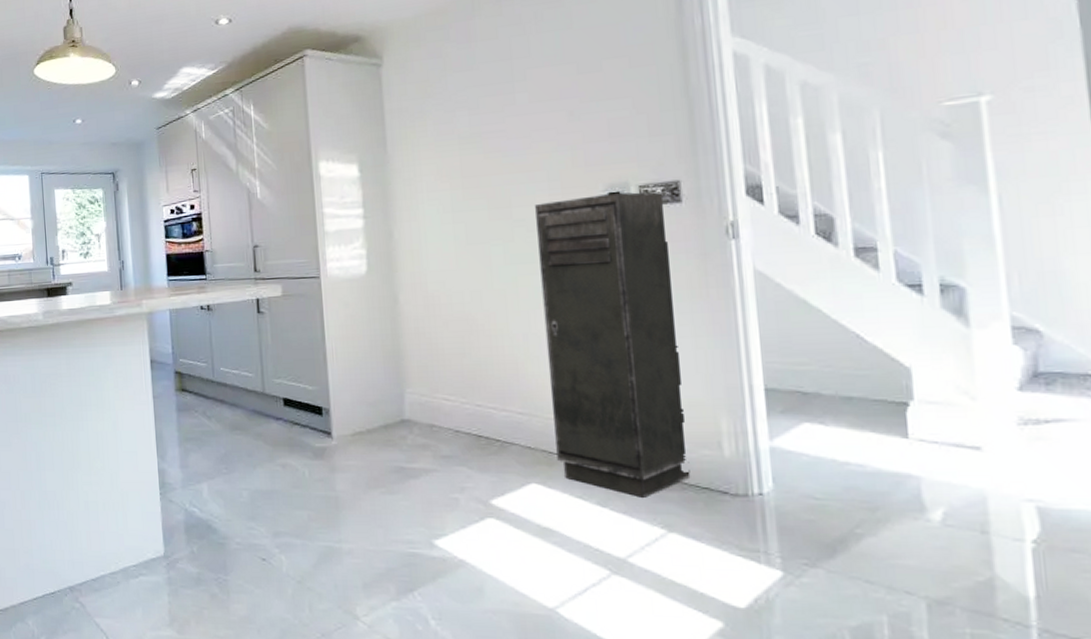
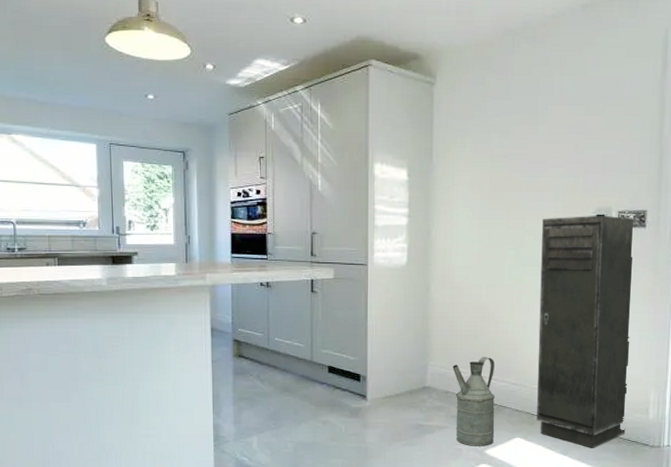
watering can: none [436,379,501,495] -> present [452,356,495,446]

